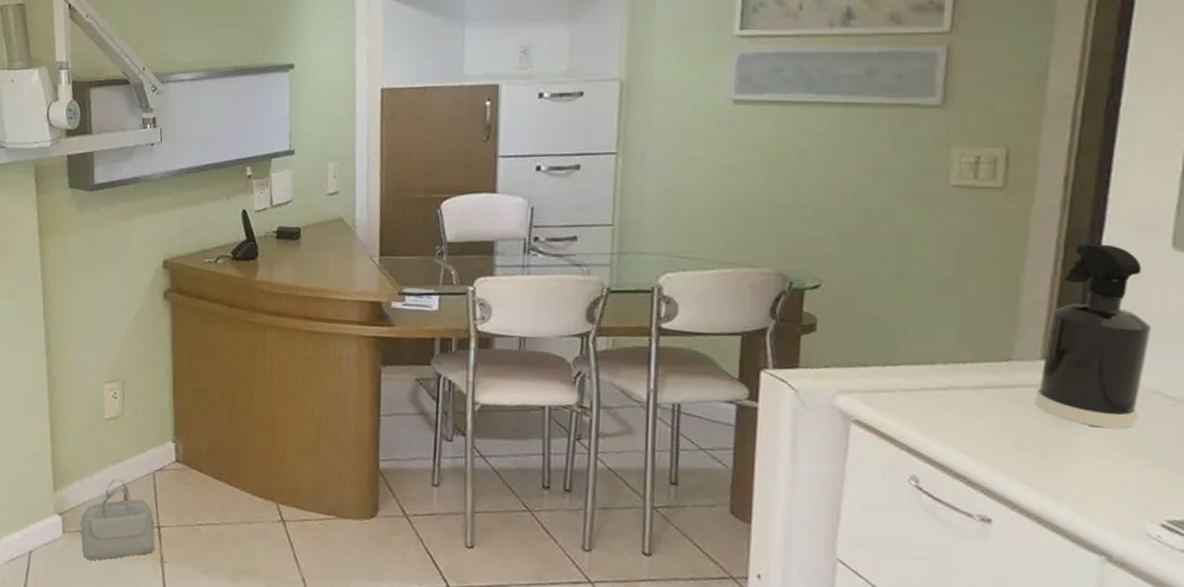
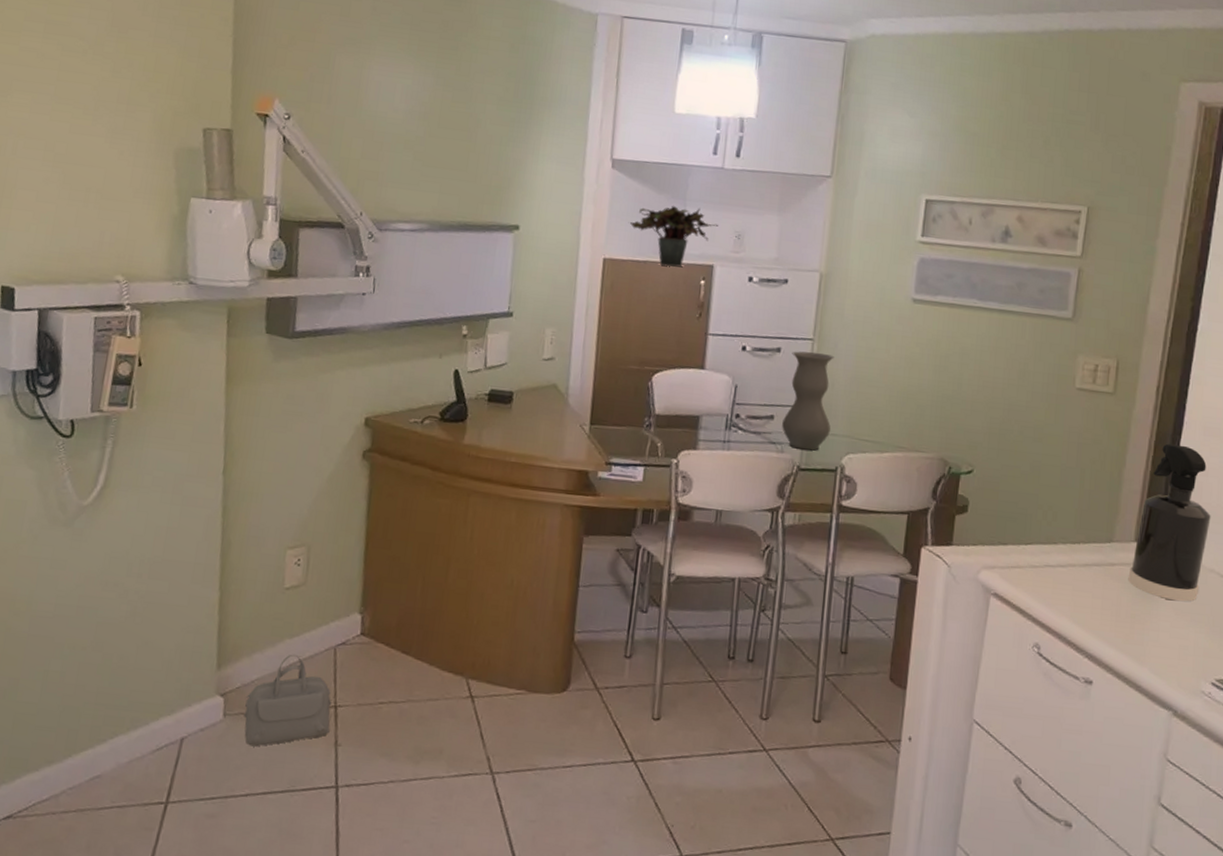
potted plant: none [404,26,502,90] -> present [628,205,719,267]
vase: none [587,166,643,271] -> present [782,351,834,451]

